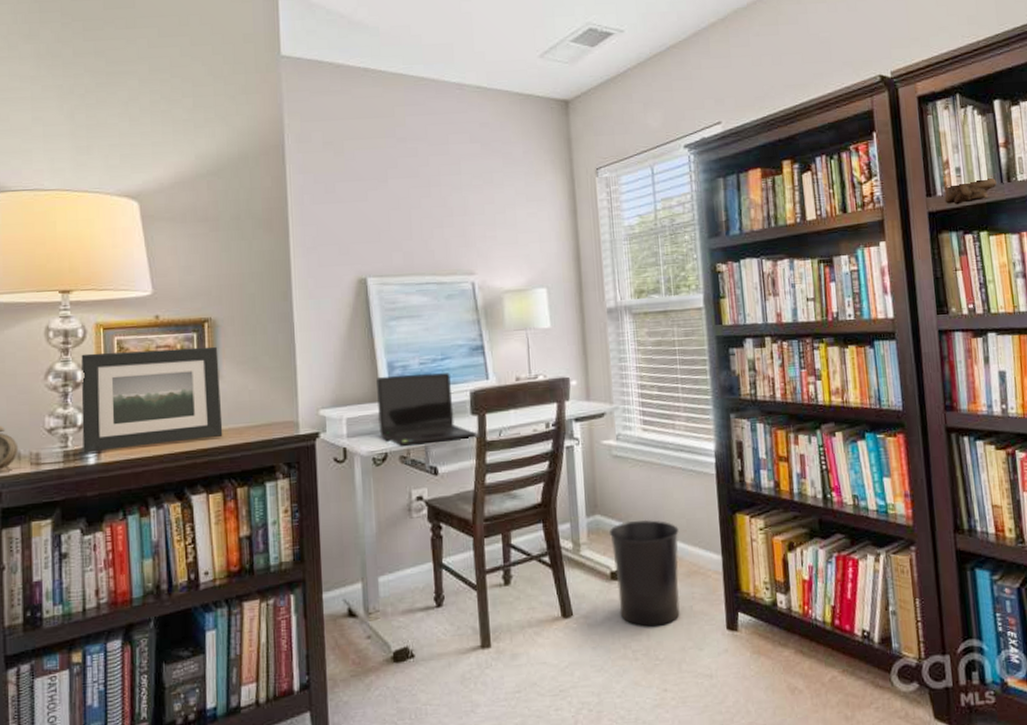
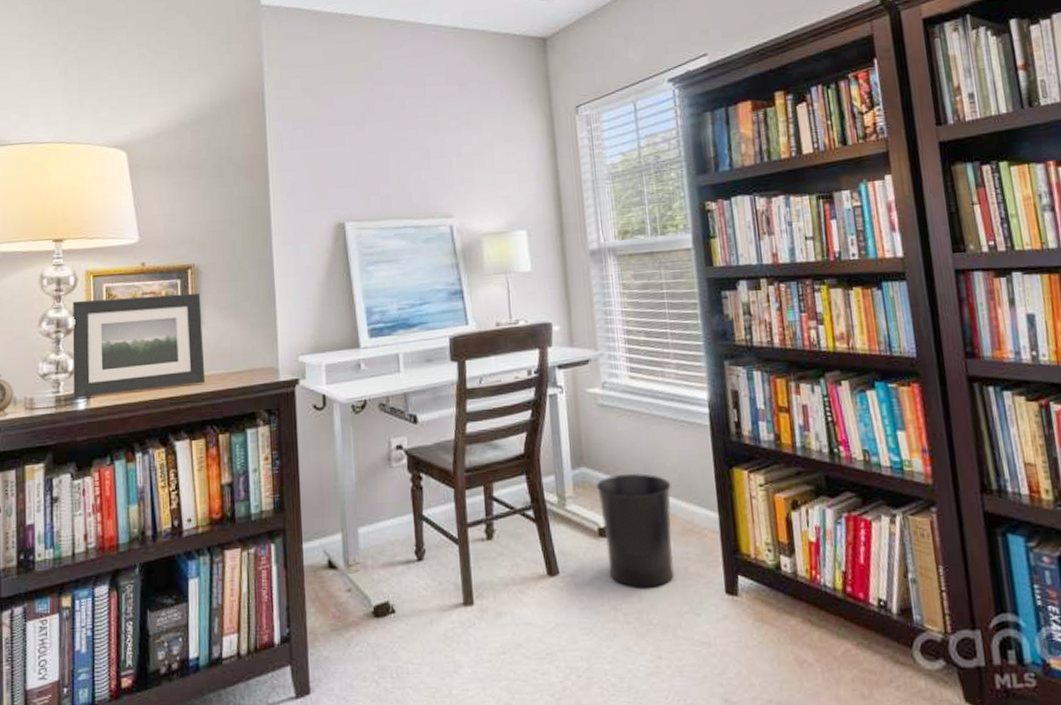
laptop: present [376,373,477,447] -> none [355,318,456,394]
figurine: present [944,176,997,205] -> none [957,101,1017,133]

